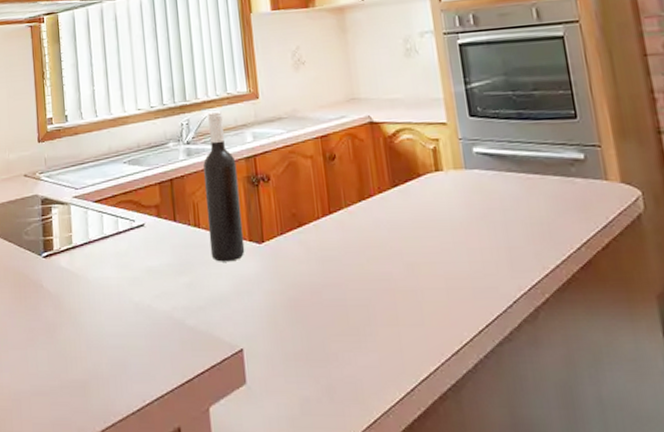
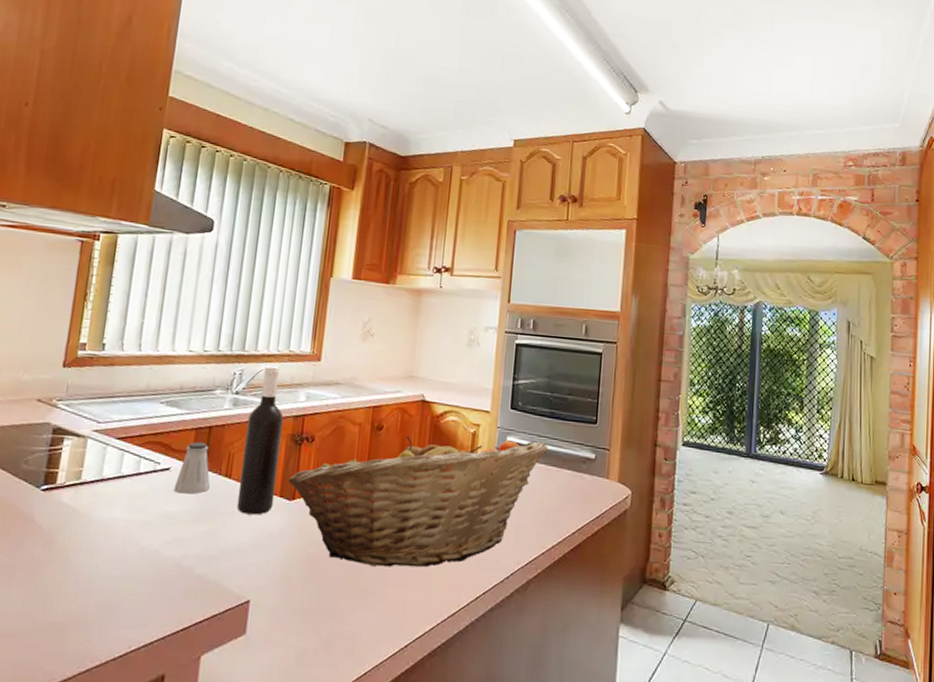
saltshaker: none [151,195,184,248] -> present [173,441,211,494]
fruit basket: none [253,148,525,305] -> present [288,435,548,568]

